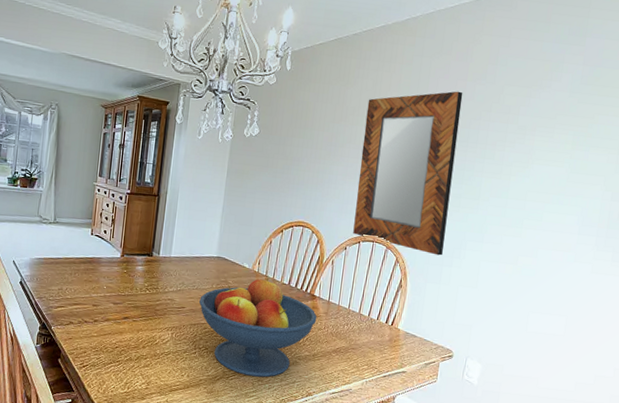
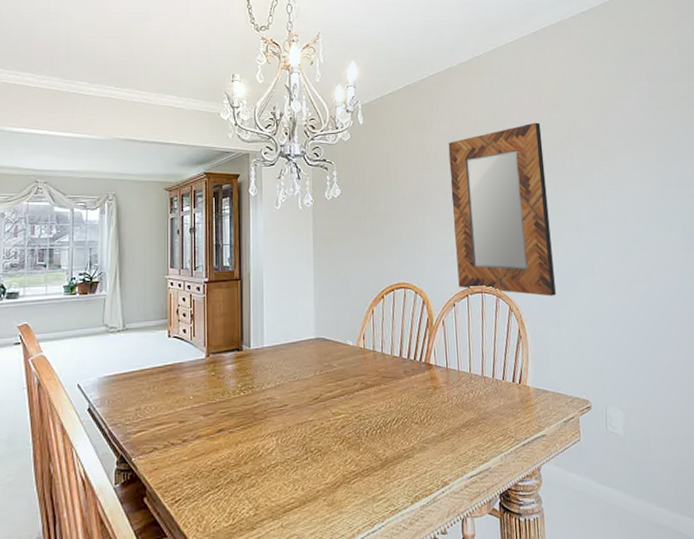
fruit bowl: present [199,277,317,378] -> none [303,352,438,475]

